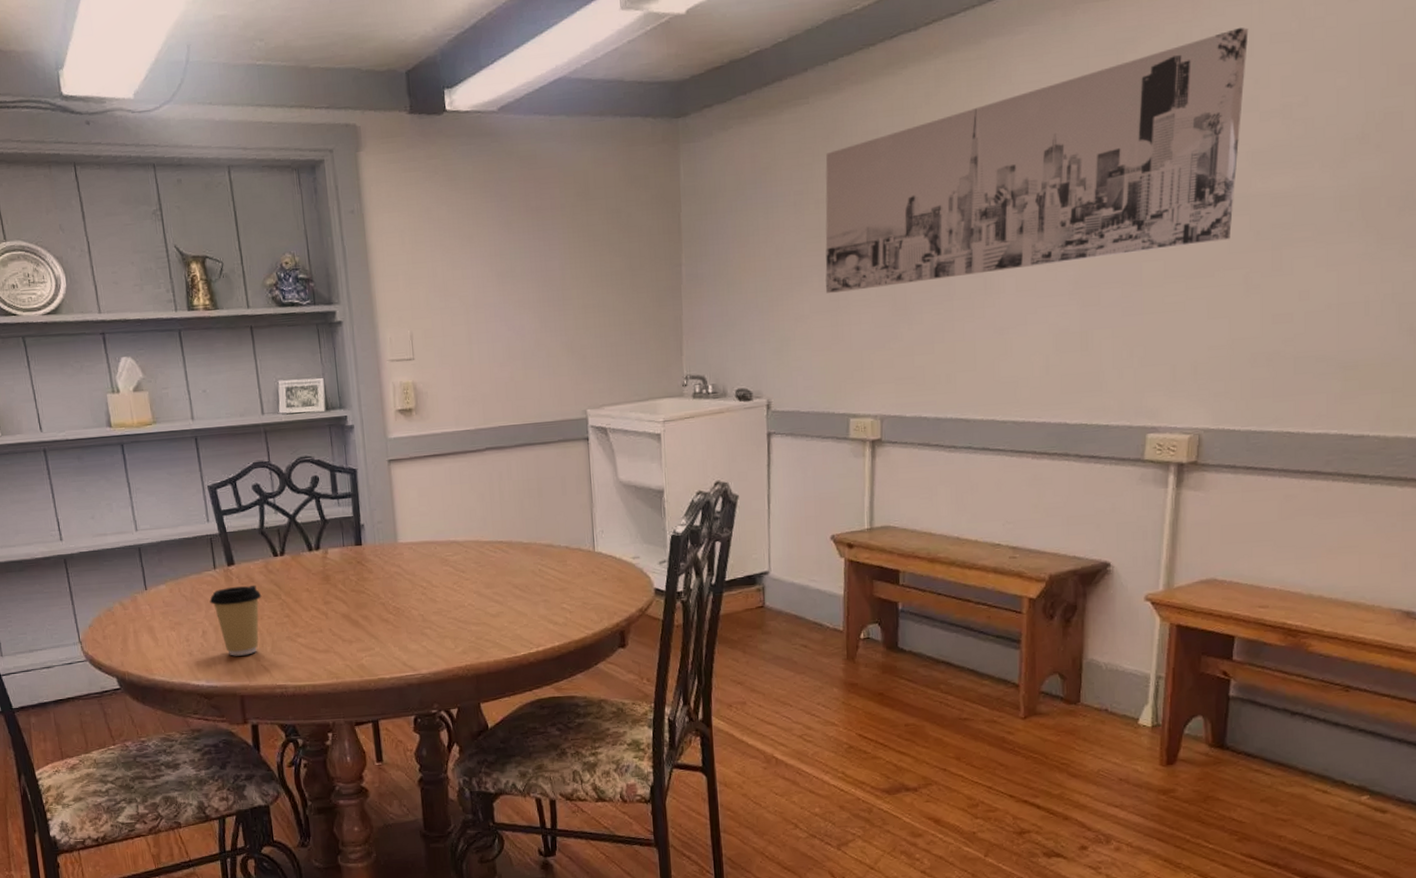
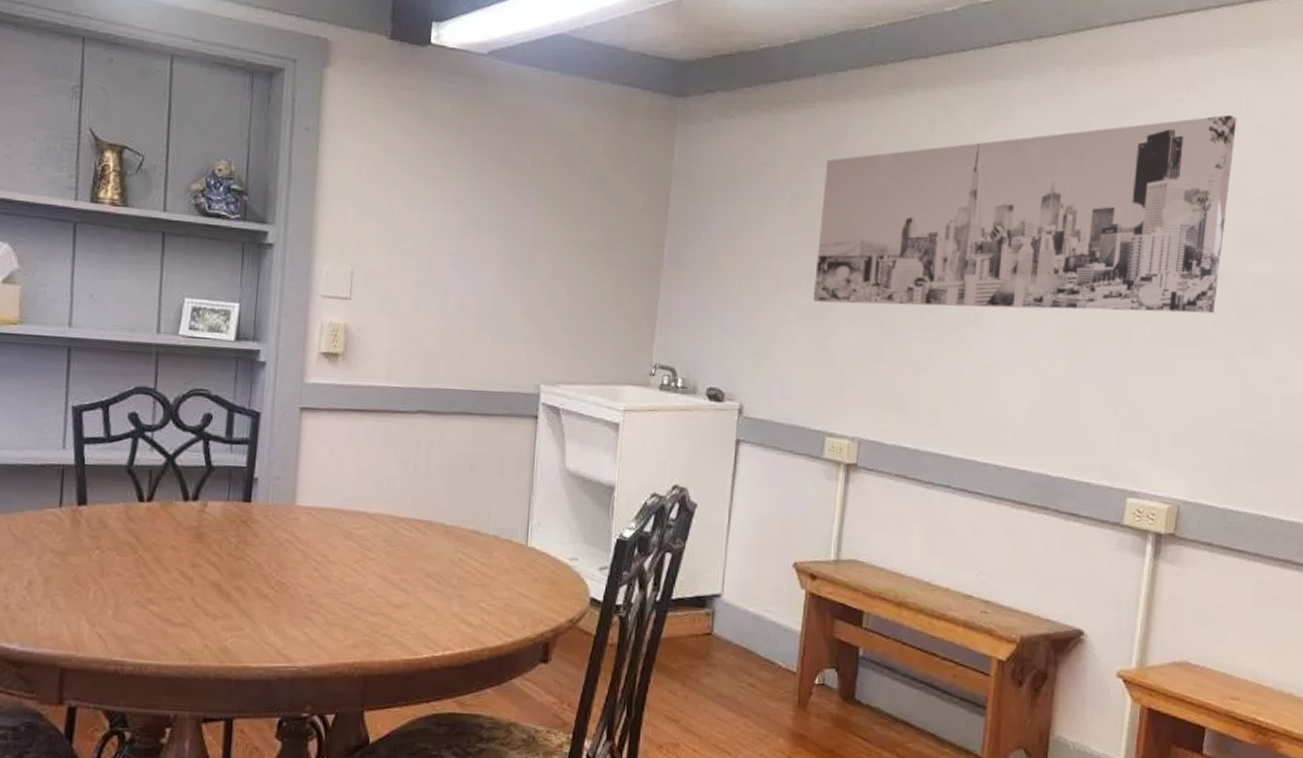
coffee cup: present [209,584,262,656] -> none [45,531,114,618]

